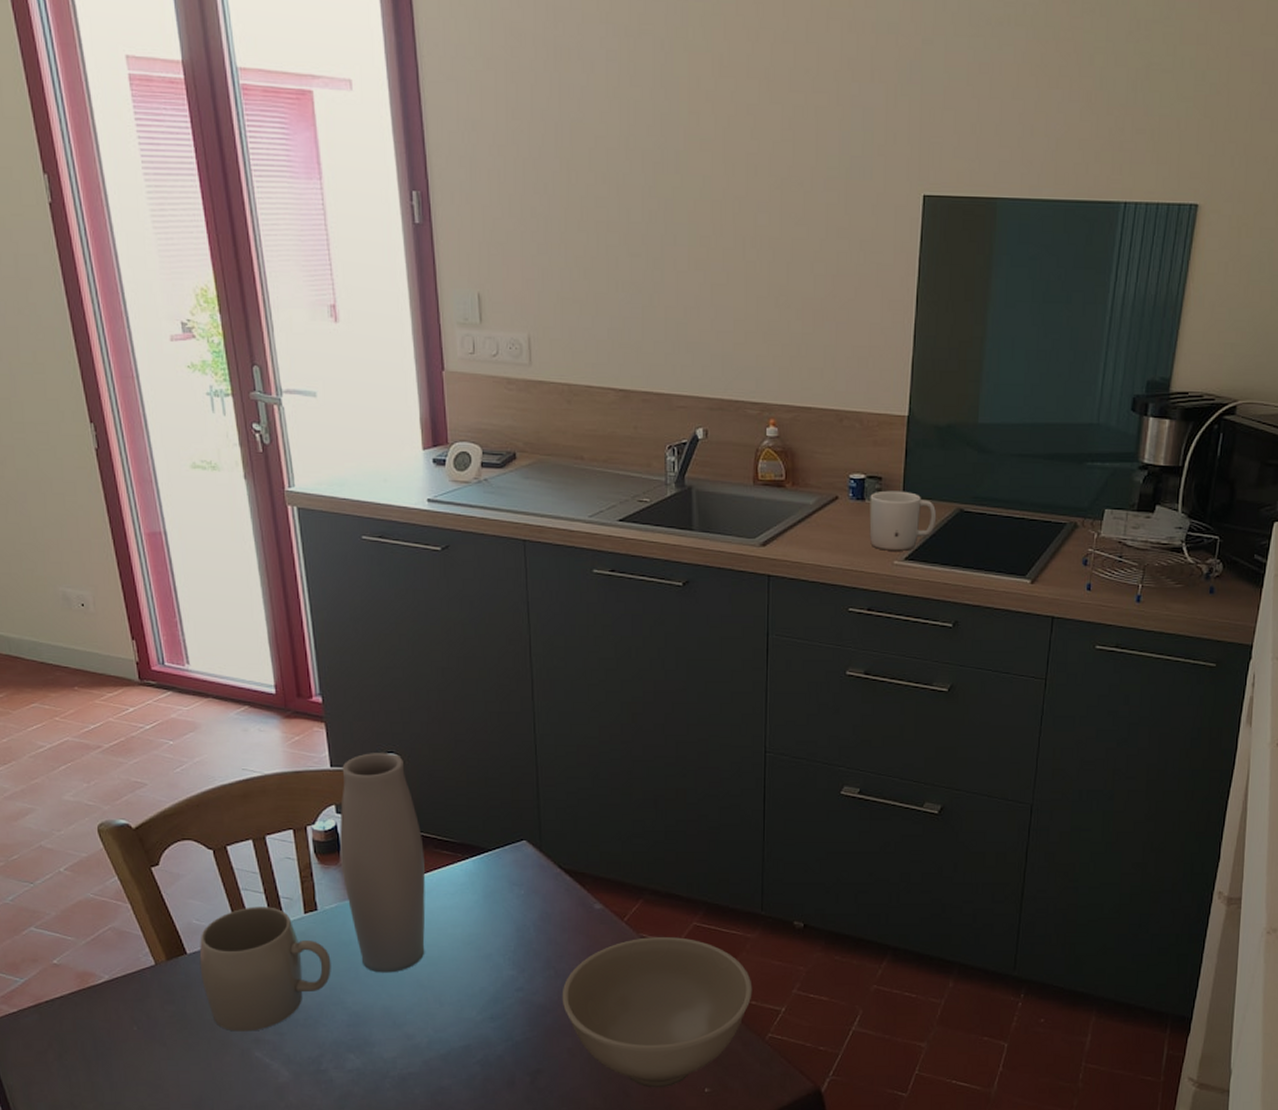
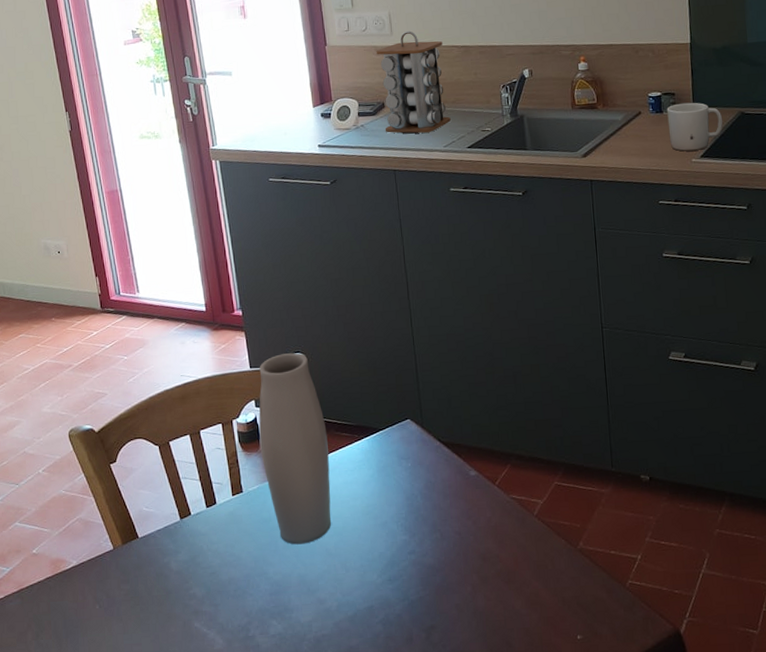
mug: present [199,907,331,1032] -> none [148,492,256,605]
spice rack: none [509,362,600,497] -> present [376,30,451,134]
bowl: present [562,937,752,1088] -> none [447,496,611,638]

